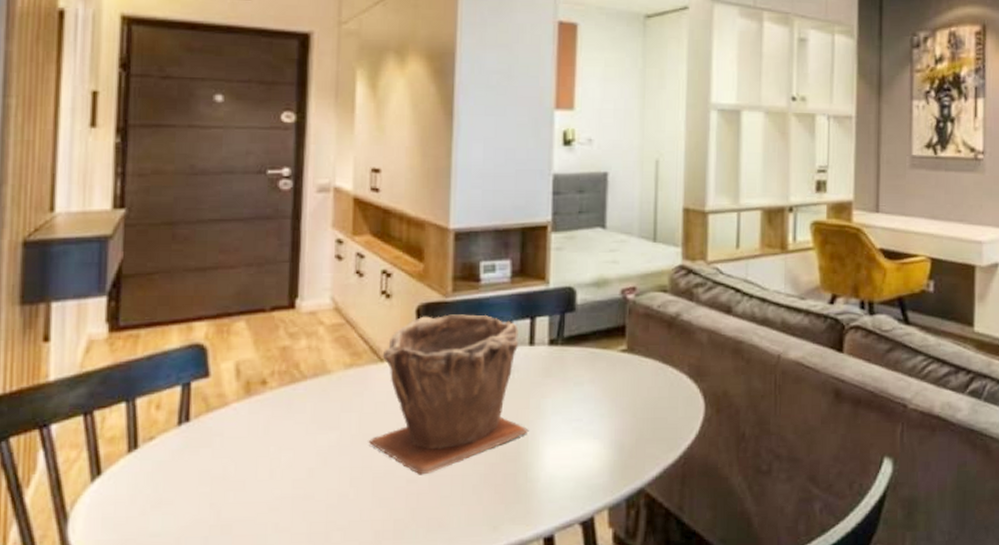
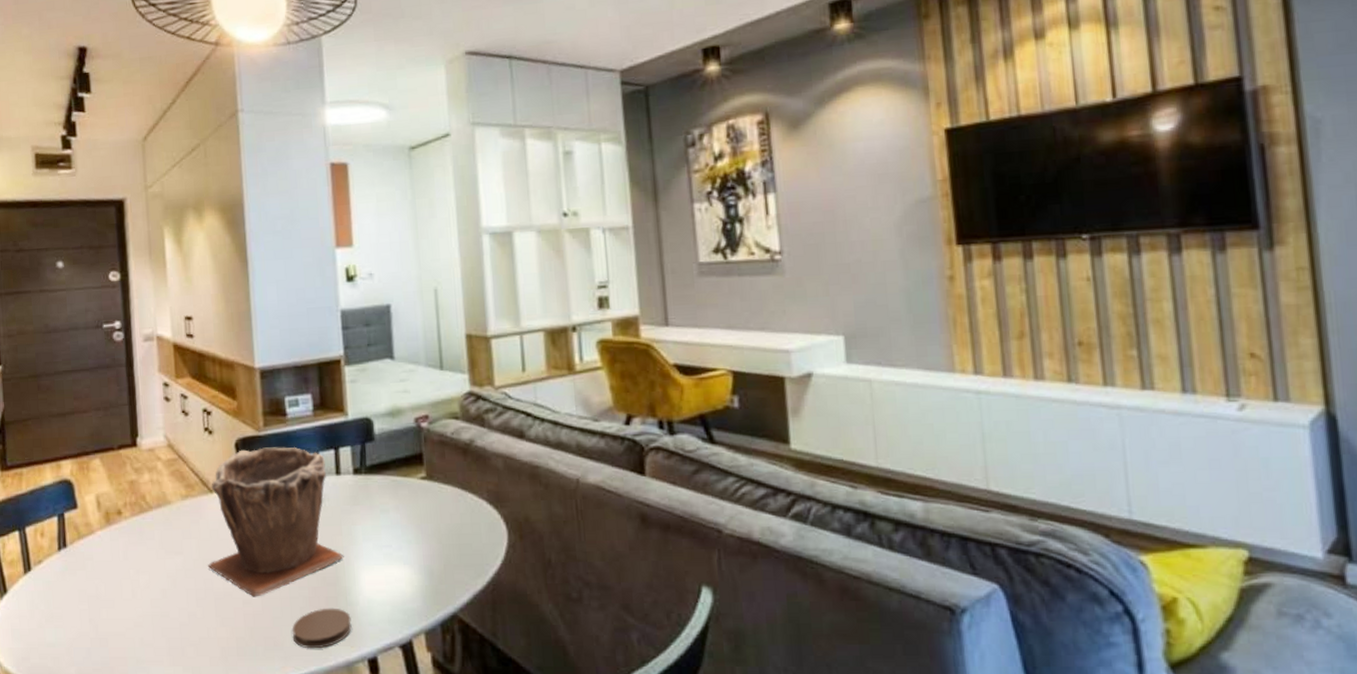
coaster: none [460,485,530,529] -> present [292,608,352,649]

